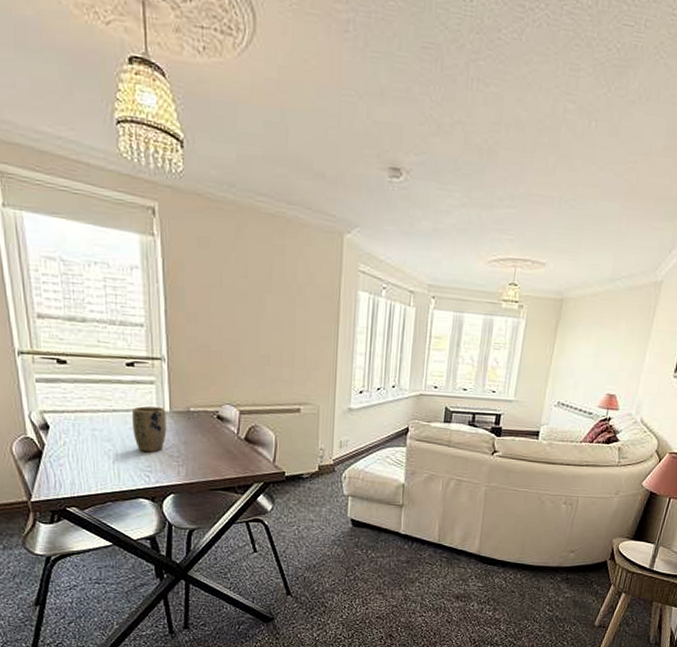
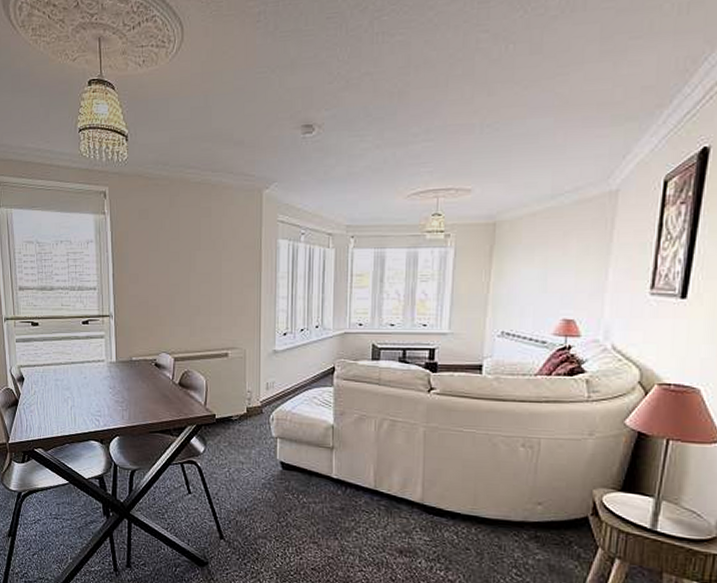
plant pot: present [131,406,167,453] -> none [85,358,113,399]

